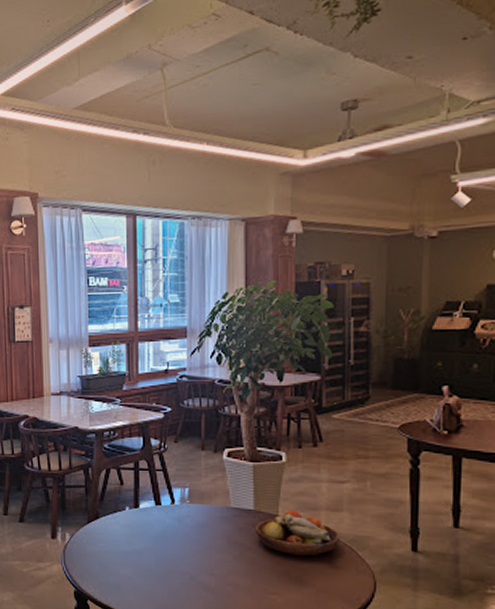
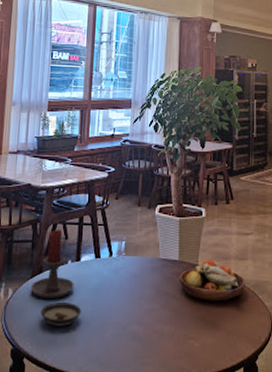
candle holder: none [88,475,134,545] -> present [30,230,74,298]
saucer: none [101,548,145,573] -> present [40,301,82,327]

